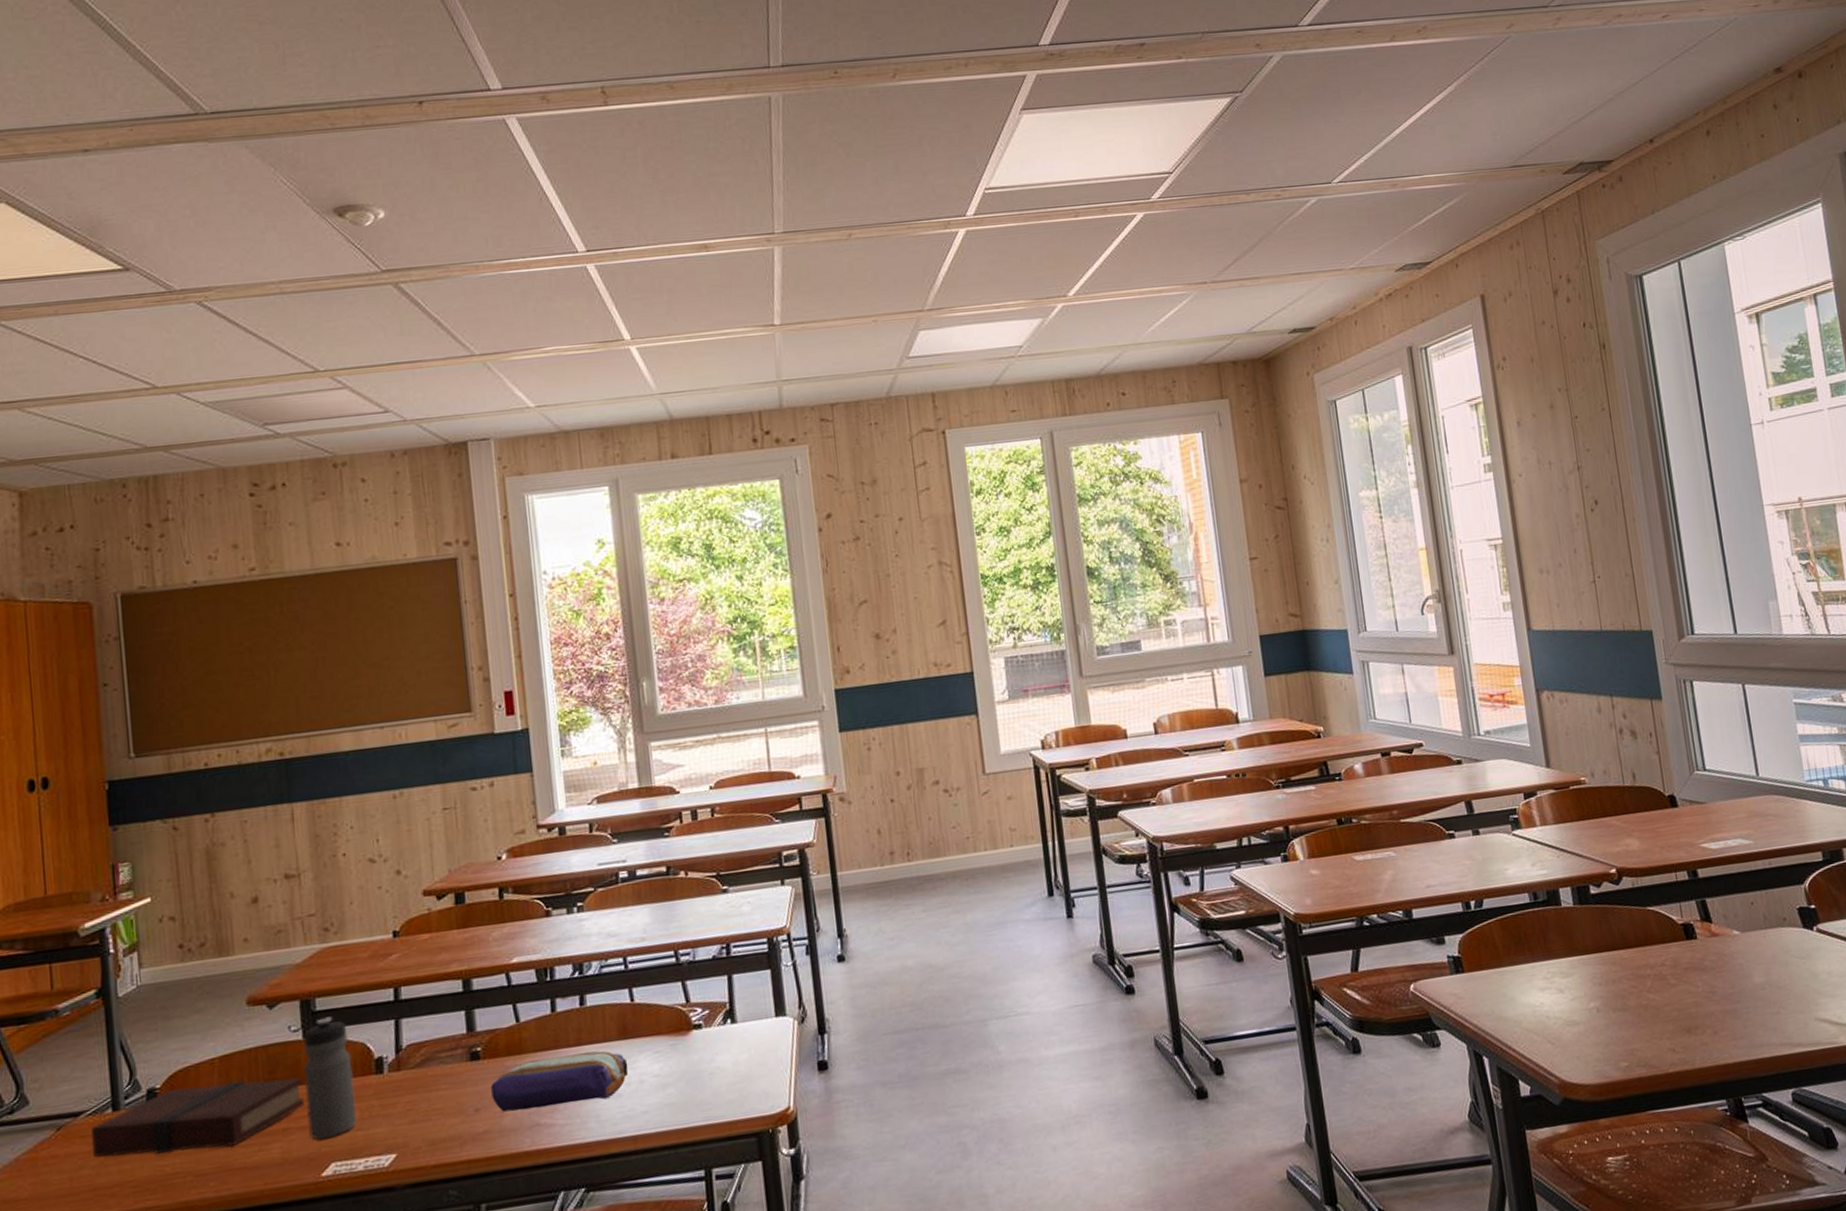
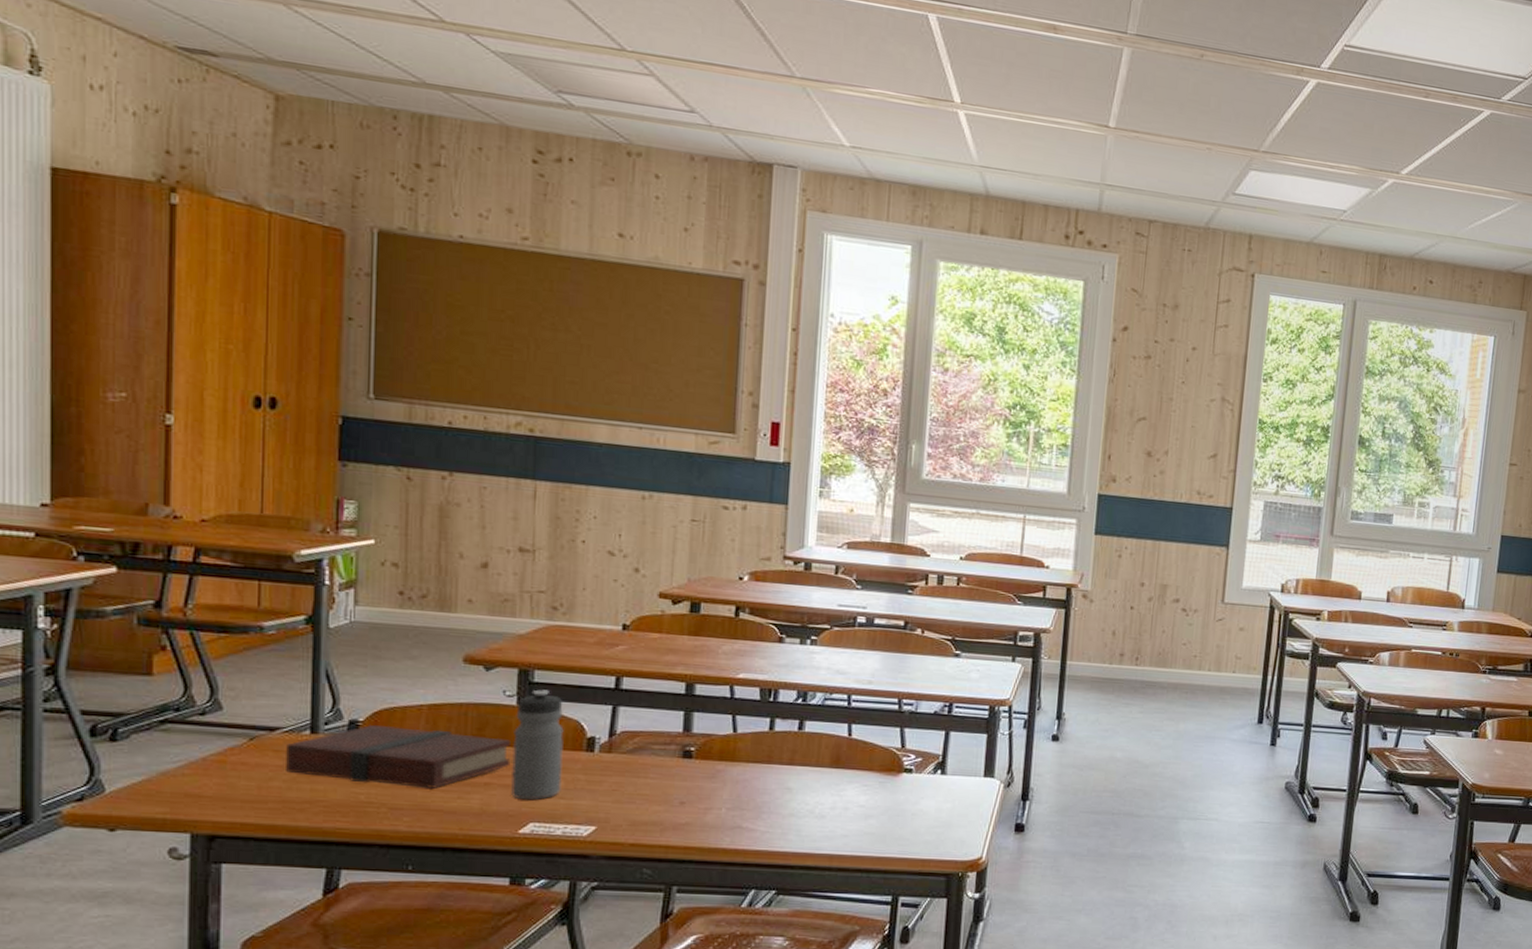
pencil case: present [491,1051,629,1112] -> none [699,769,836,817]

